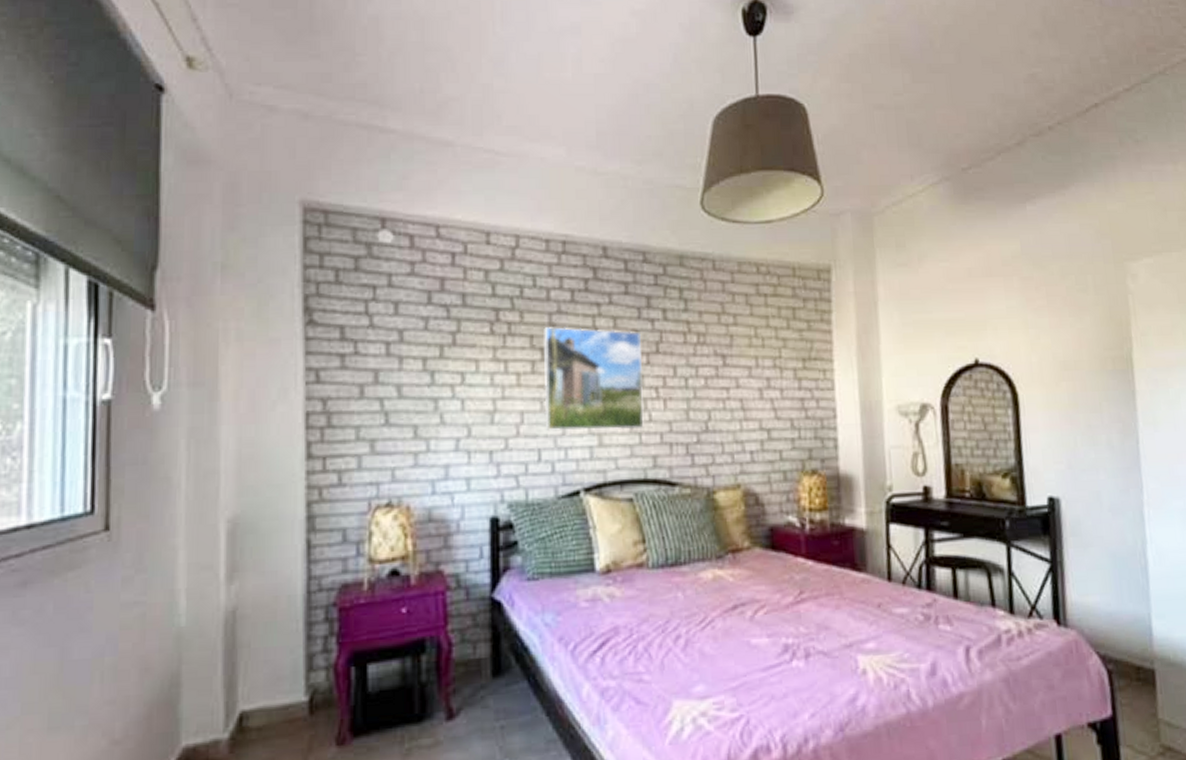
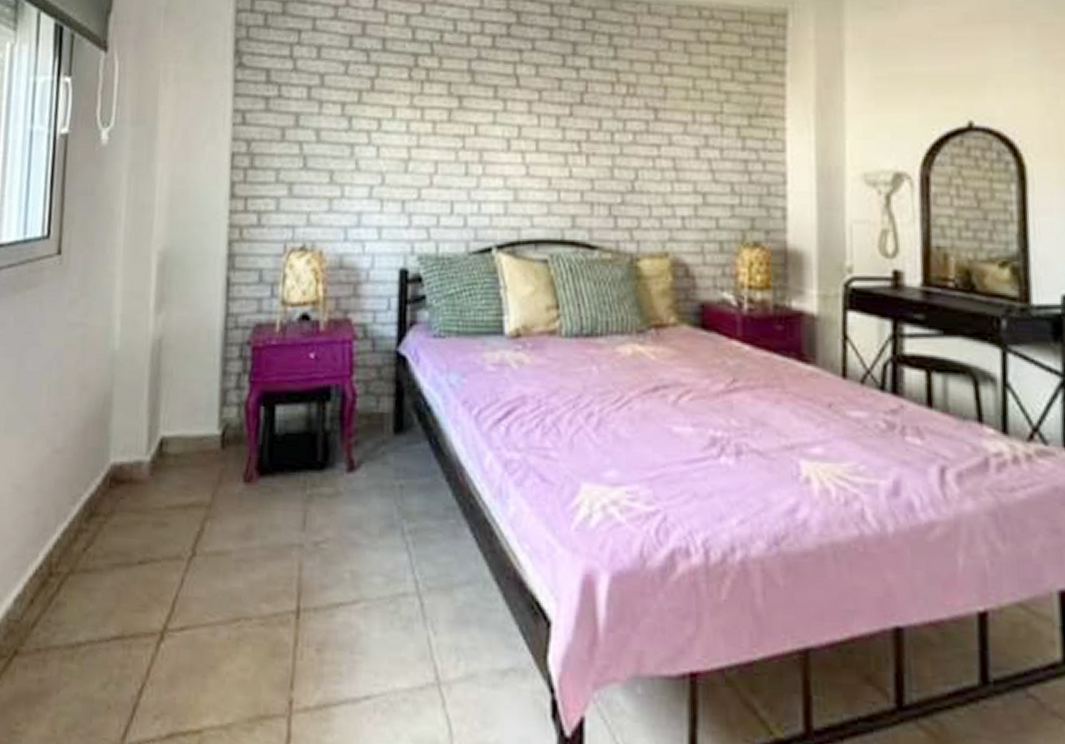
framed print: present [544,327,644,431] -> none [459,74,565,186]

